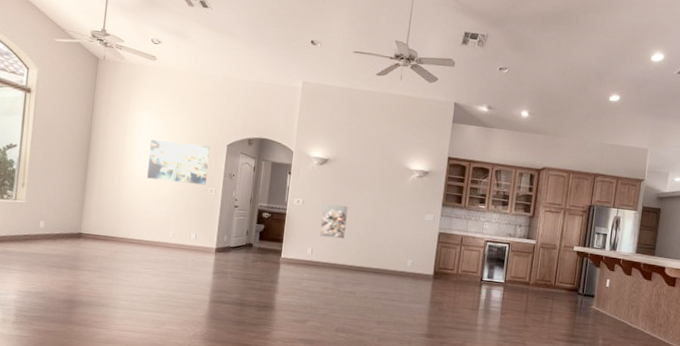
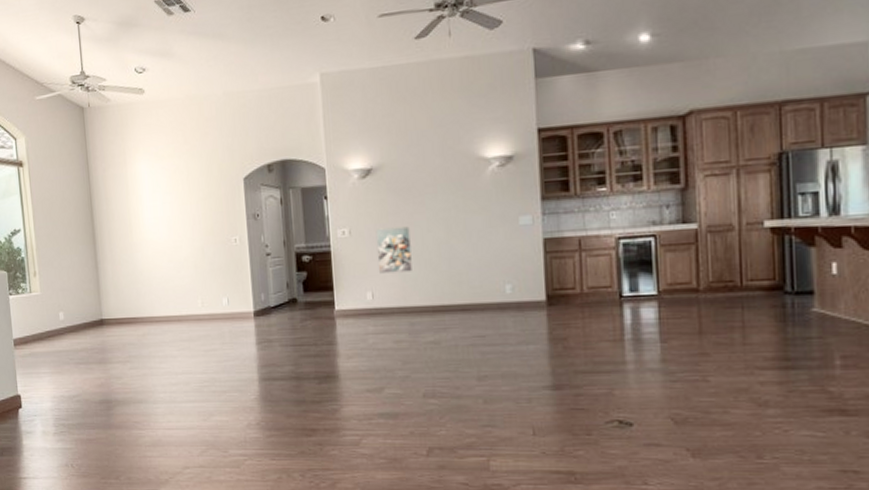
wall art: present [147,140,210,185] -> none [157,184,228,240]

